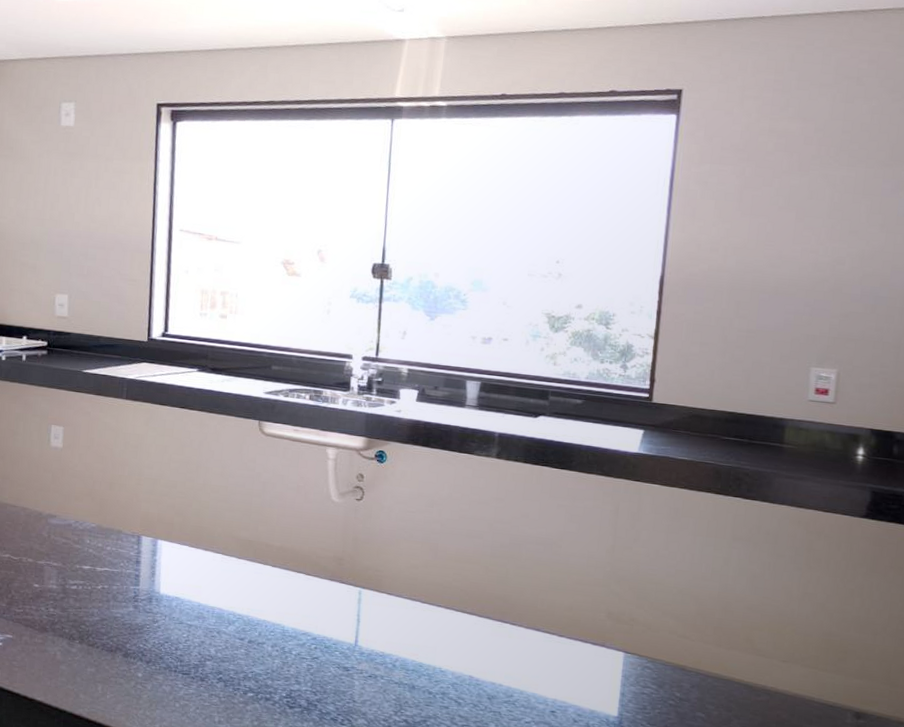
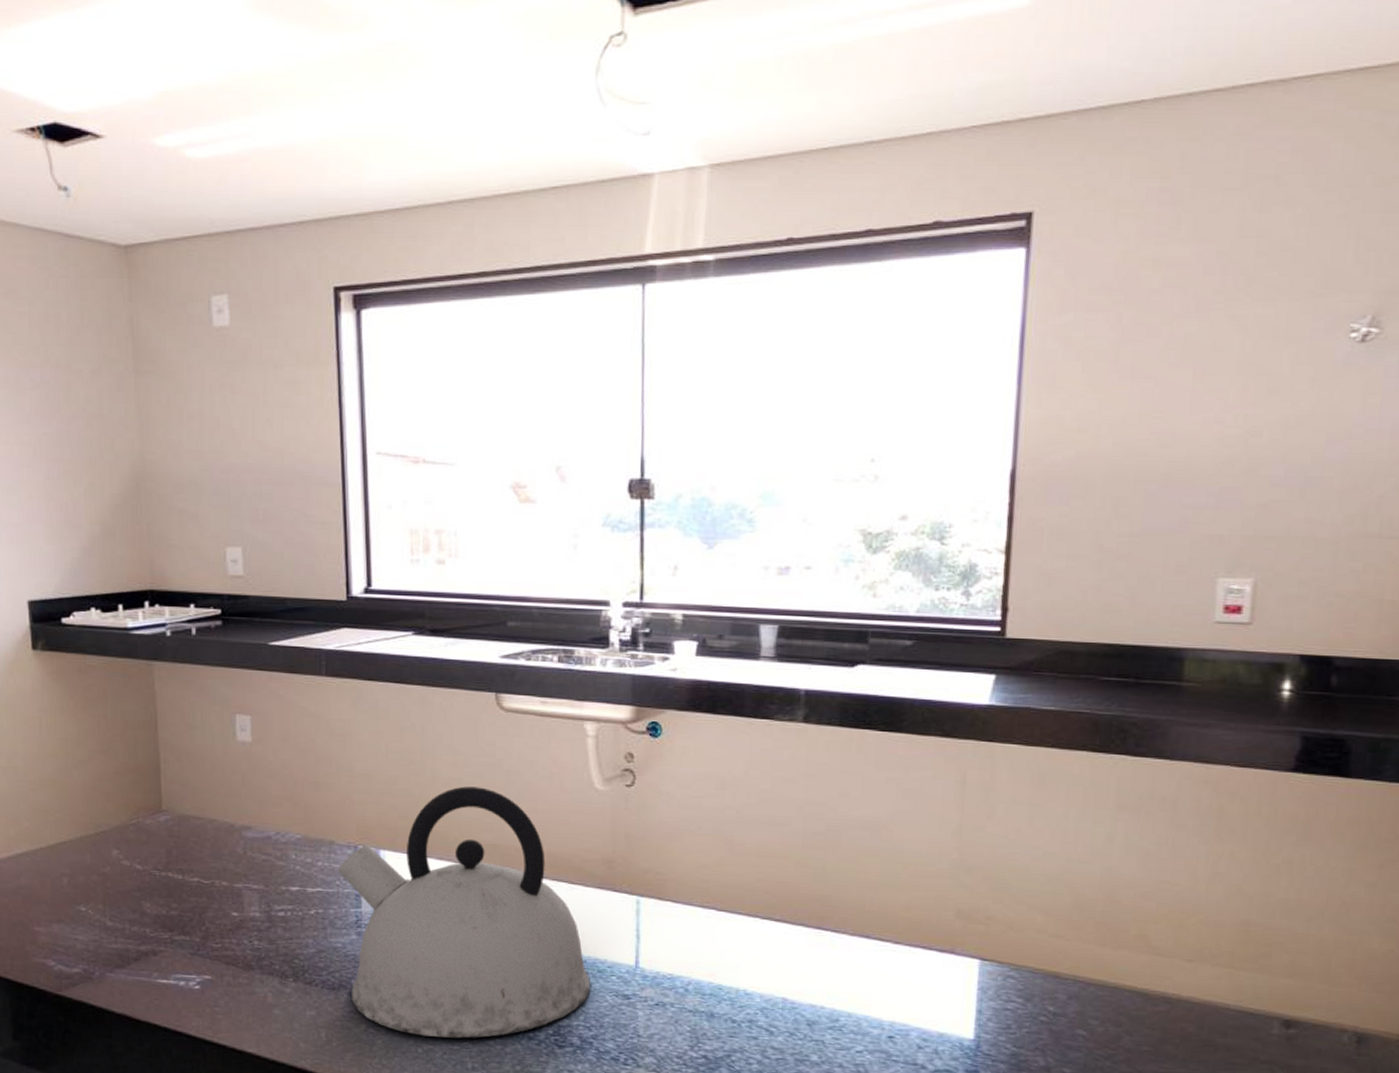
kettle: none [122,492,319,697] -> present [337,786,591,1039]

